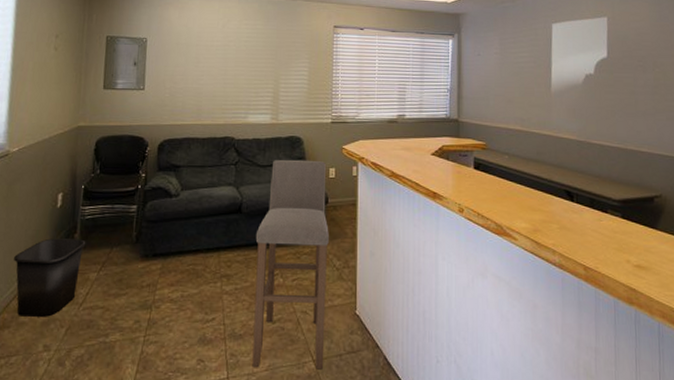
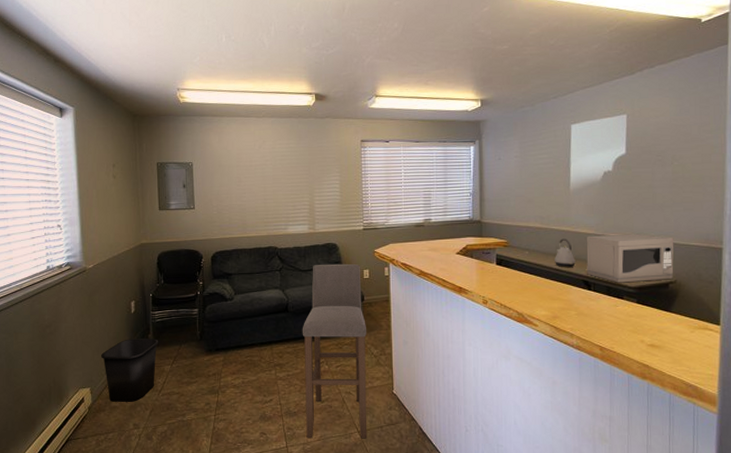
kettle: none [534,143,557,176] -> present [553,238,576,268]
microwave: none [568,141,659,195] -> present [586,233,674,283]

